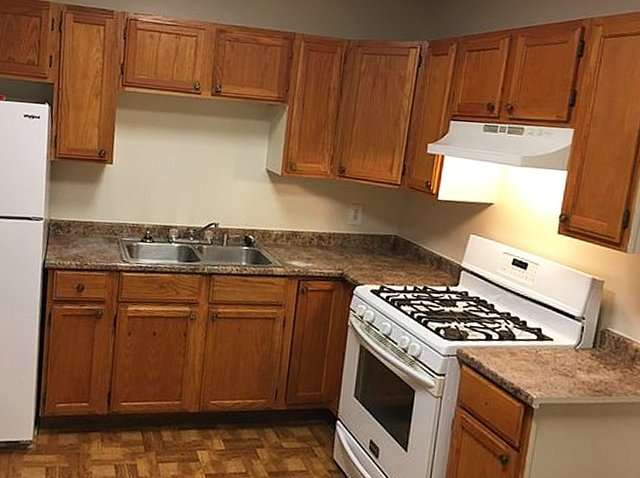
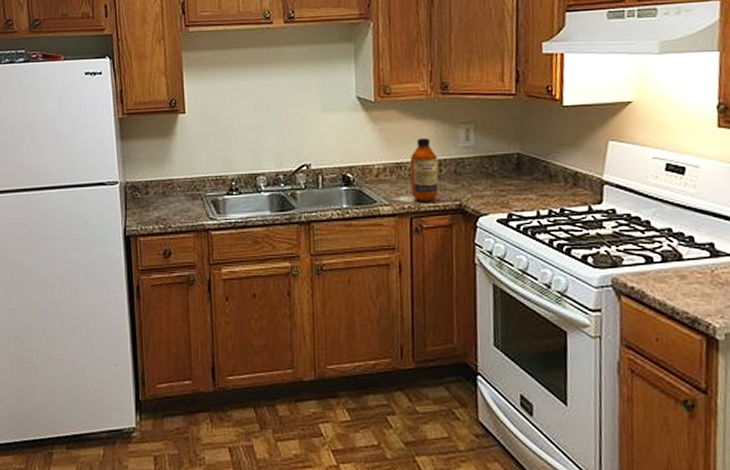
bottle: none [302,212,329,268] -> present [410,138,439,201]

